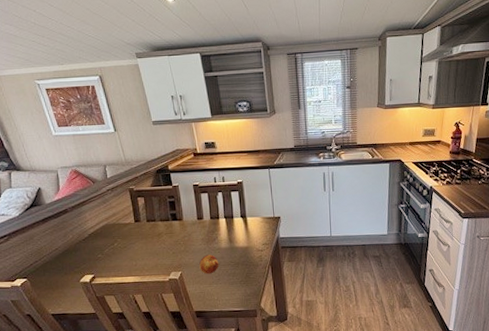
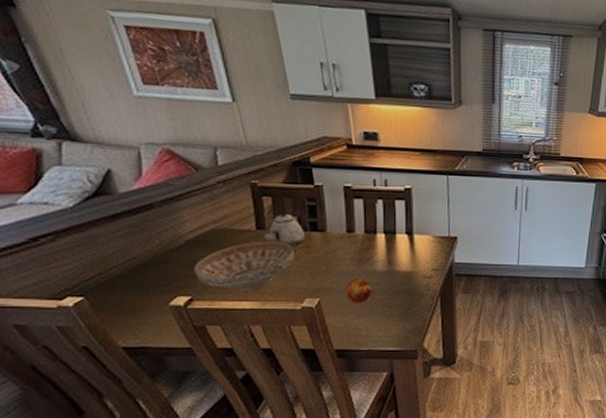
decorative bowl: none [95,230,162,269] -> present [194,241,294,291]
teapot: none [138,209,169,234] -> present [261,213,306,247]

